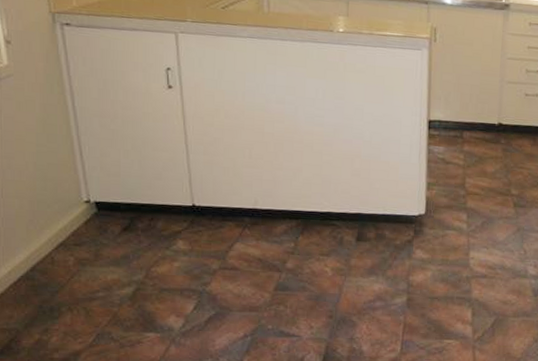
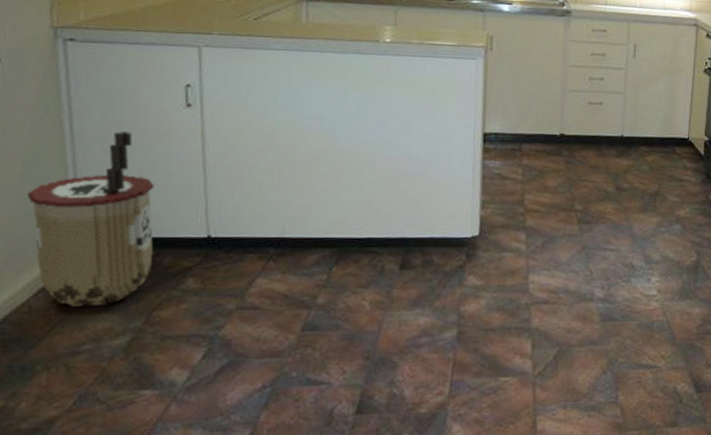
trash can: none [43,108,149,261] -> present [28,130,154,306]

